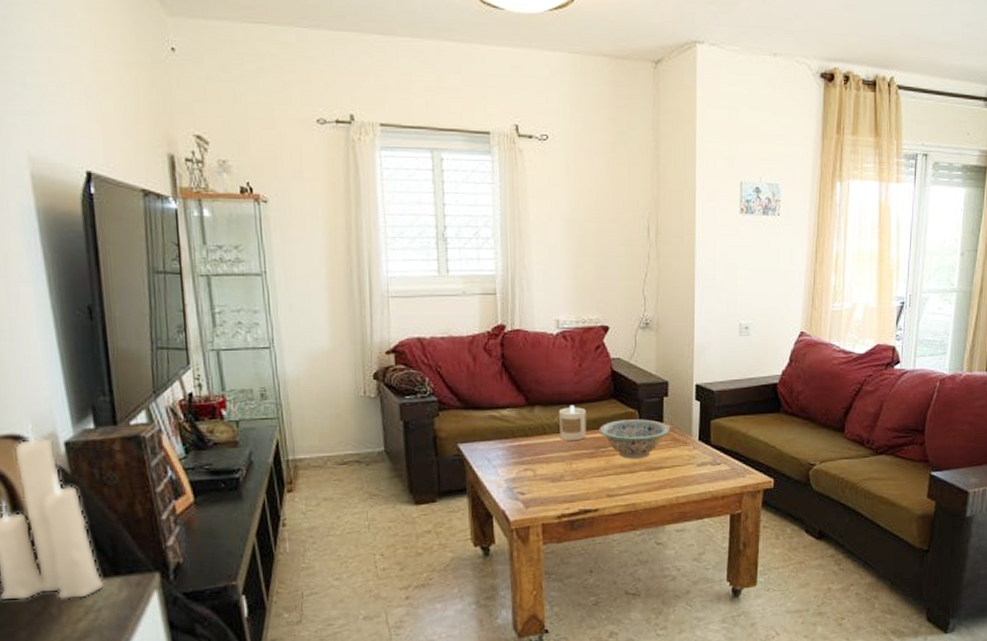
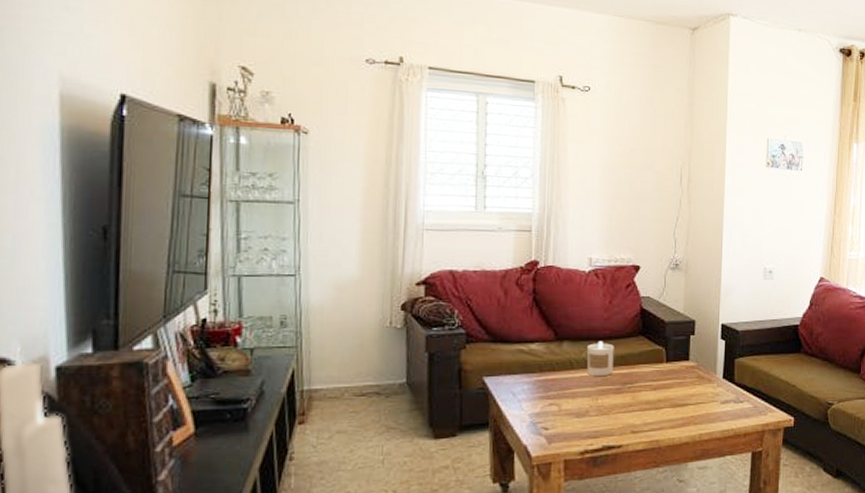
decorative bowl: present [599,419,669,459] -> none [626,356,695,395]

